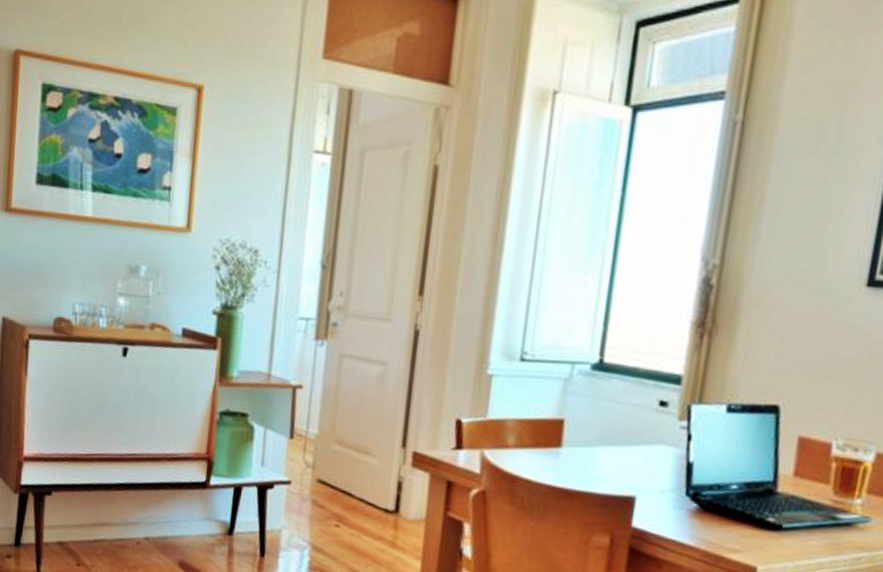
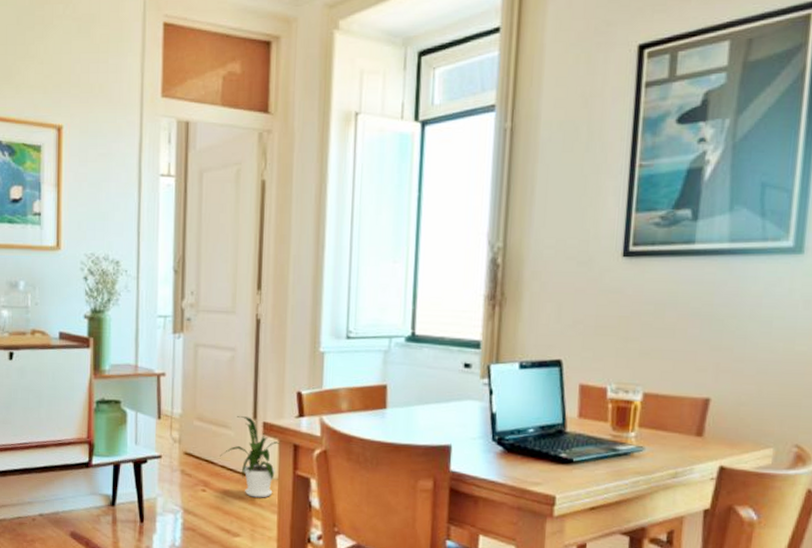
house plant: none [359,442,431,541] -> present [220,416,280,498]

